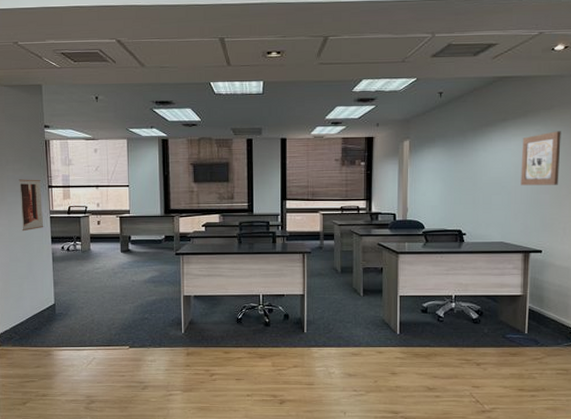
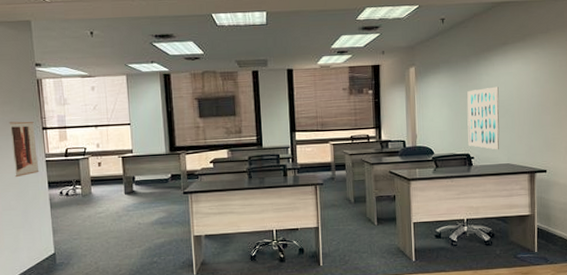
wall art: none [461,163,496,228] -> present [467,86,500,150]
wall art: present [521,131,561,186] -> none [522,53,559,108]

